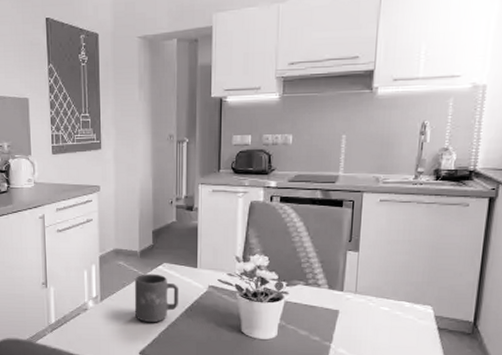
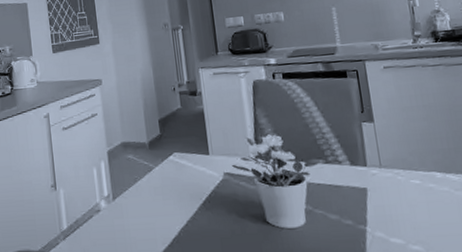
mug: present [134,274,179,322] -> none [146,165,195,219]

